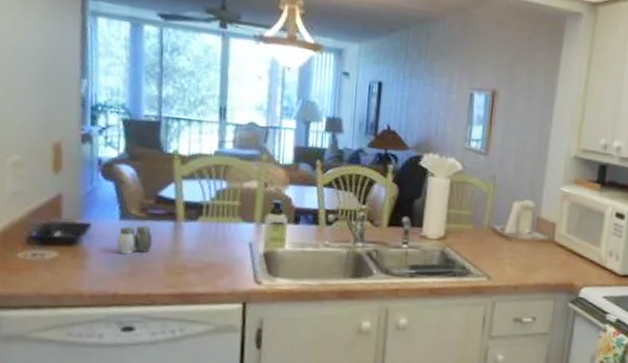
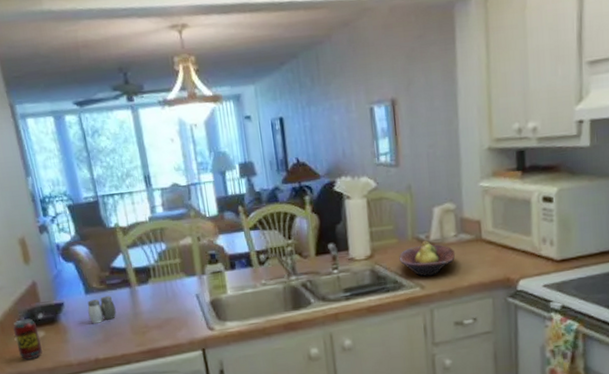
beverage can: none [18,233,51,282] -> present [13,318,43,361]
fruit bowl: none [471,232,527,268] -> present [399,241,456,276]

